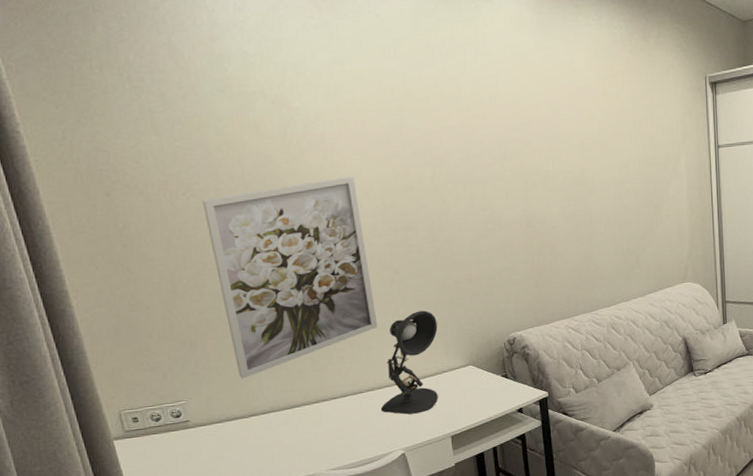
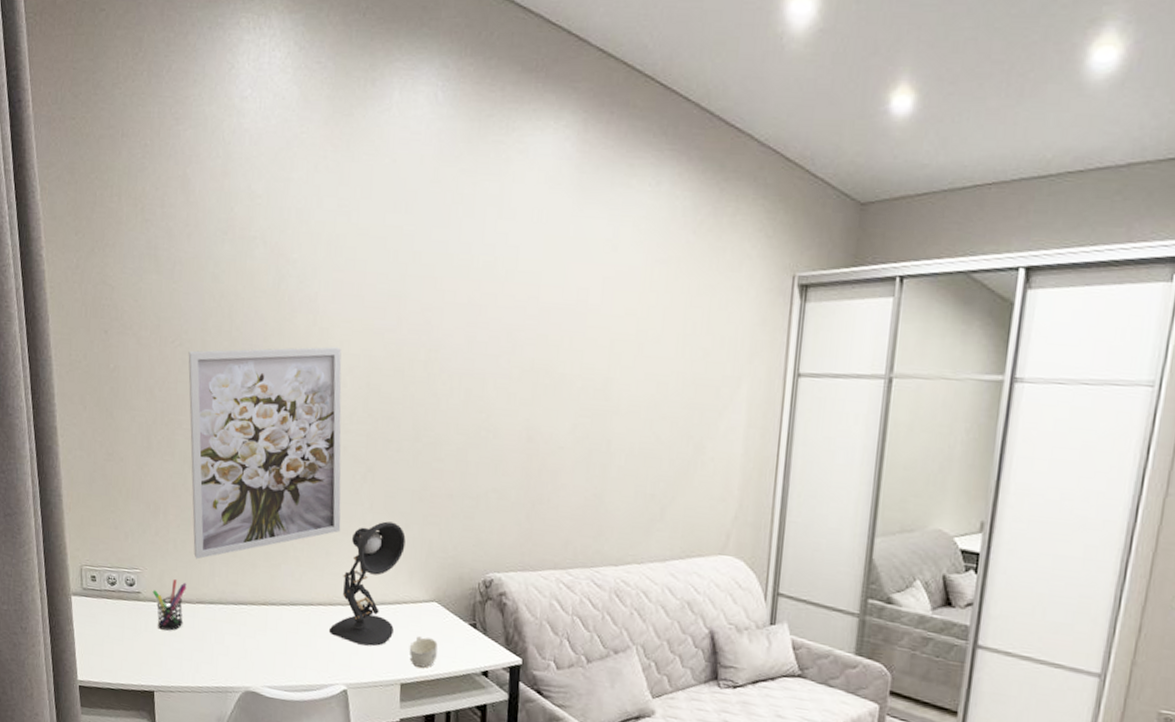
pen holder: none [201,401,239,448] -> present [152,579,187,631]
cup: none [453,394,478,419] -> present [409,636,438,668]

